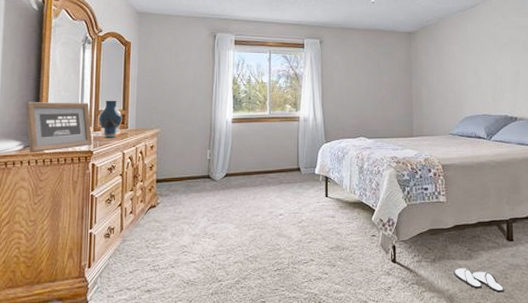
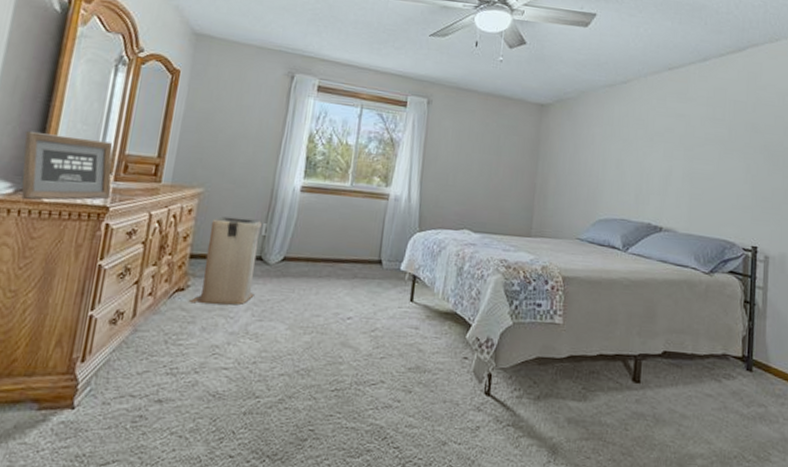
vase: present [98,100,123,138] -> none [122,142,157,193]
laundry basket: none [159,148,208,216] -> present [188,216,262,305]
slippers: present [454,268,505,293] -> none [561,411,623,447]

